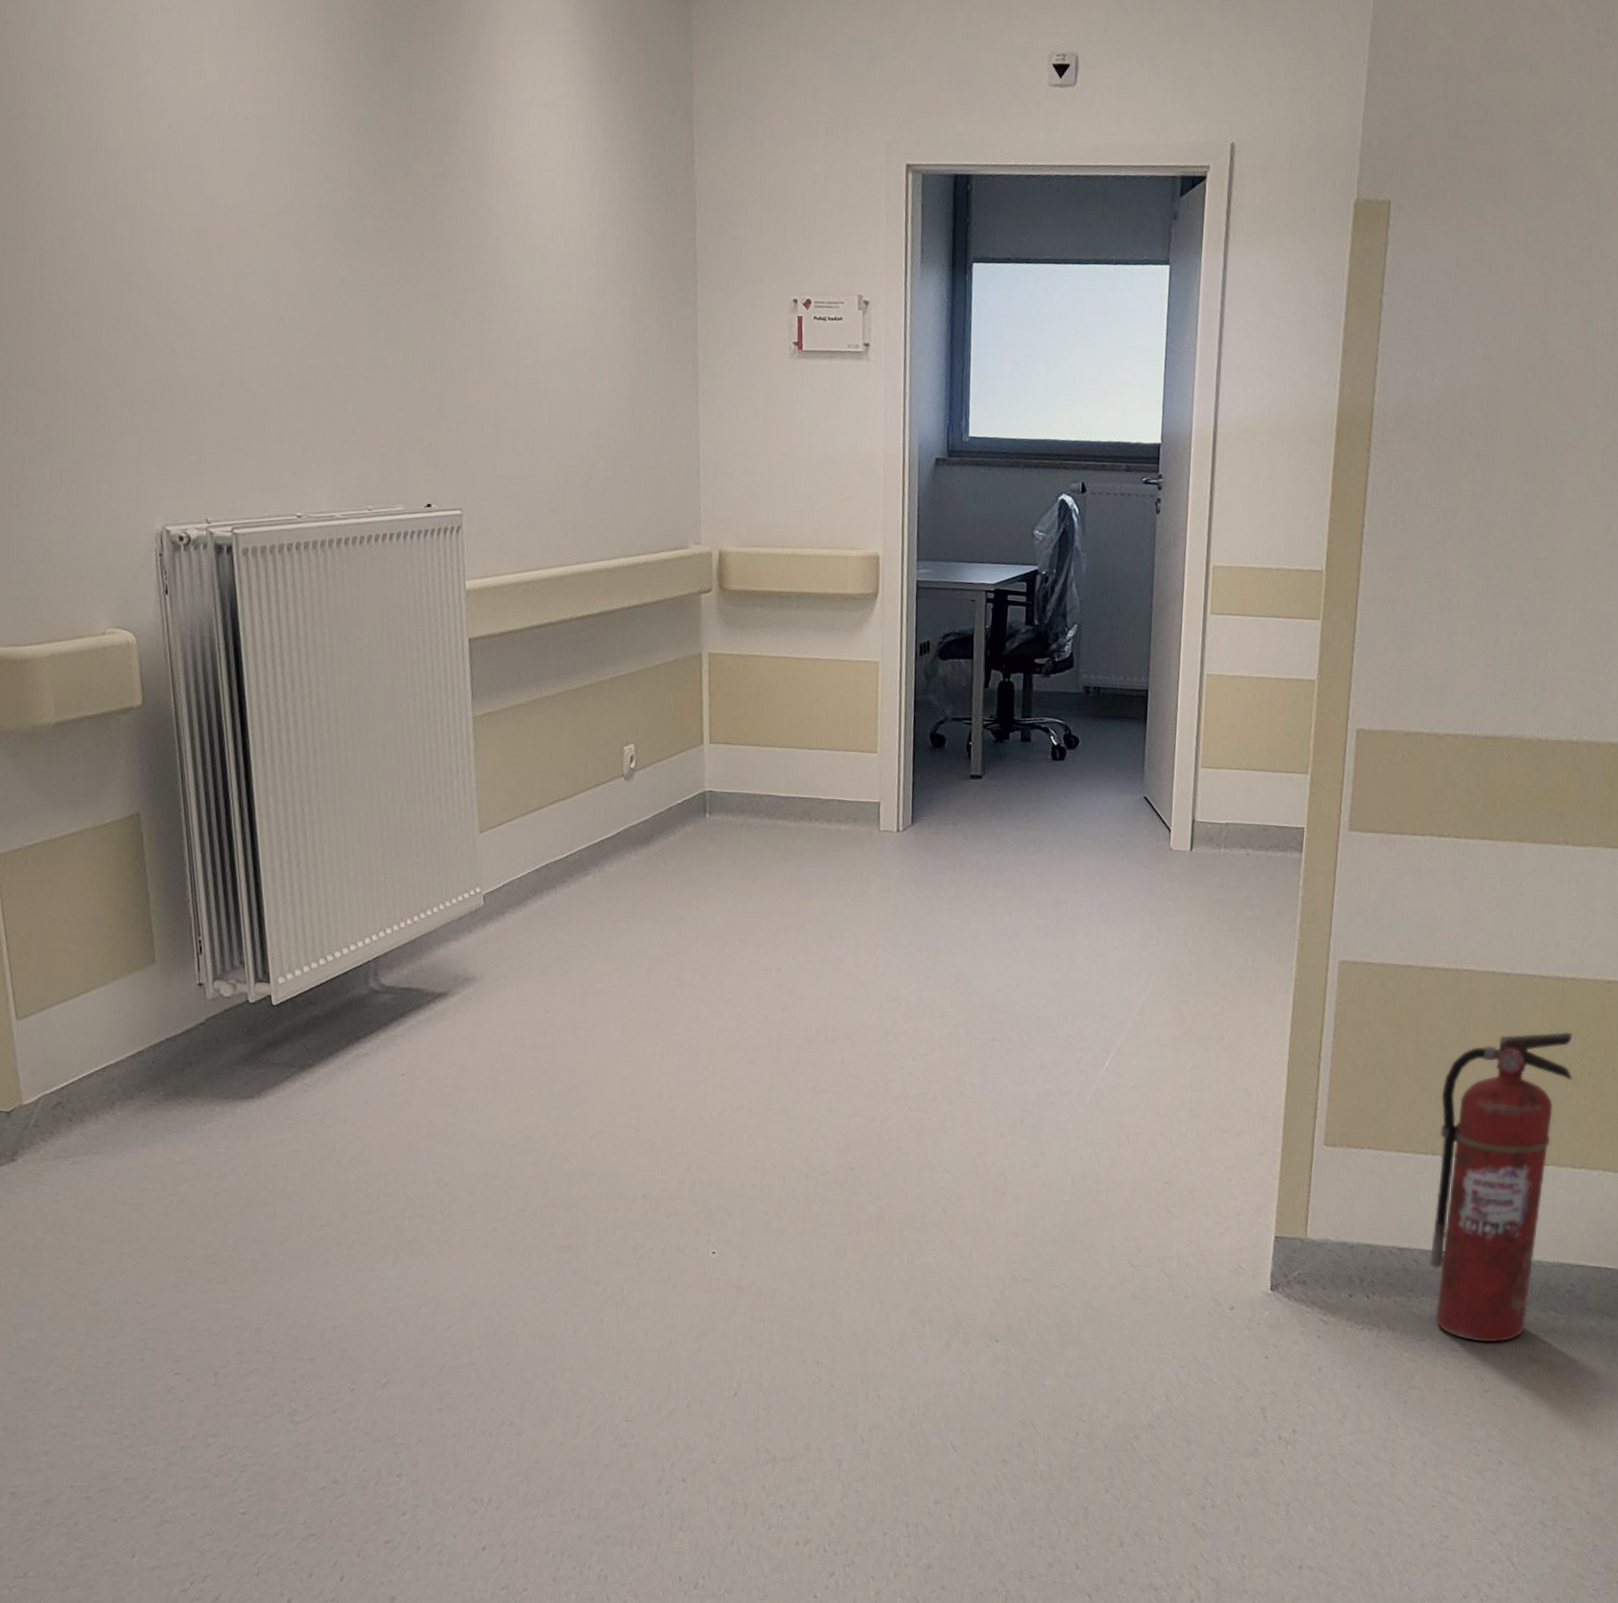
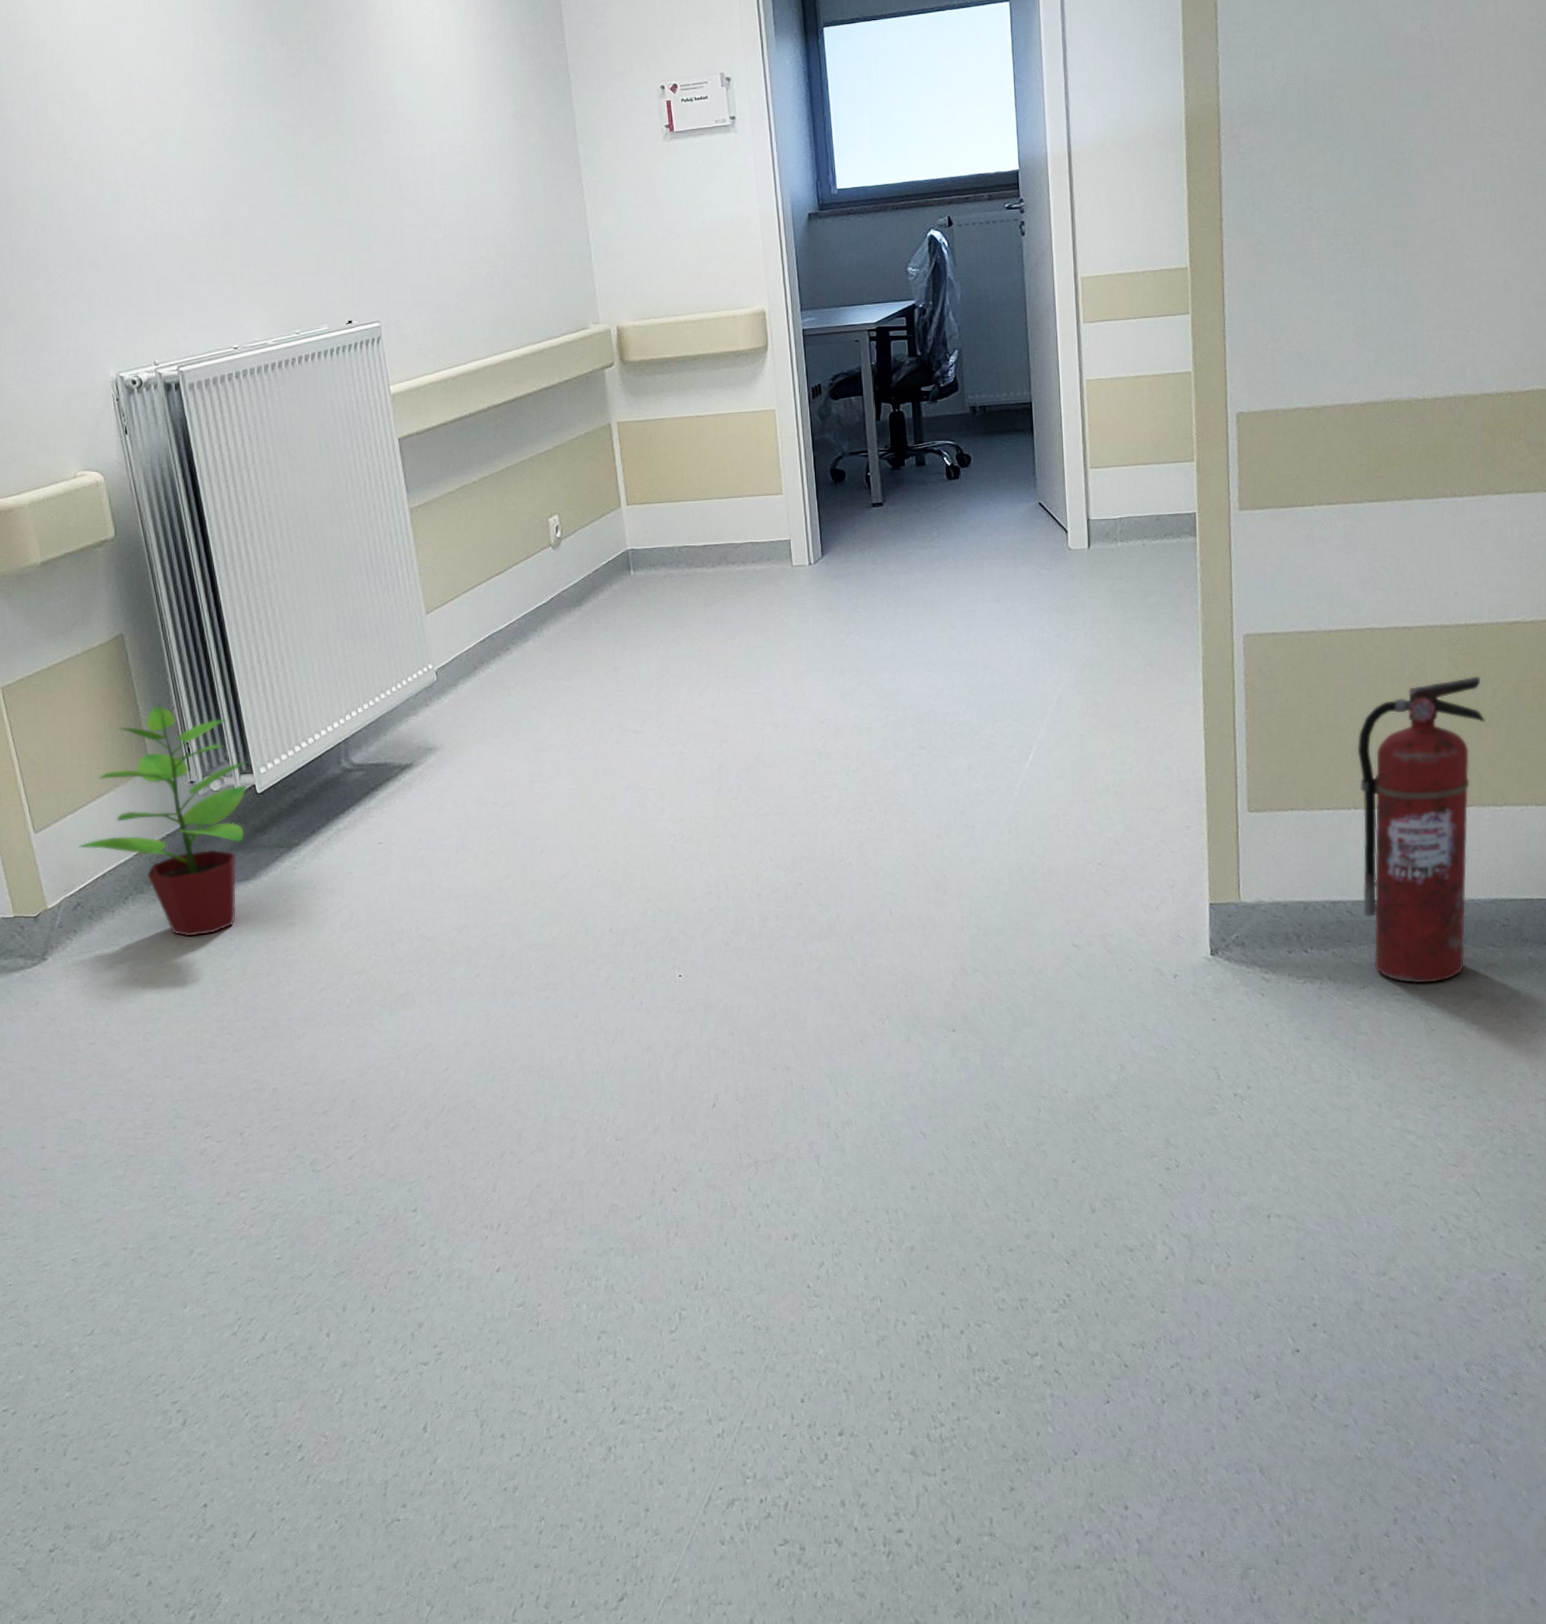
potted plant: none [65,893,266,1153] -> present [78,703,248,937]

